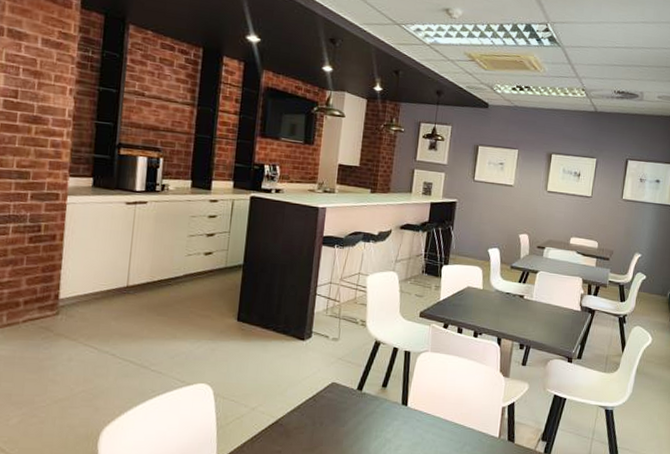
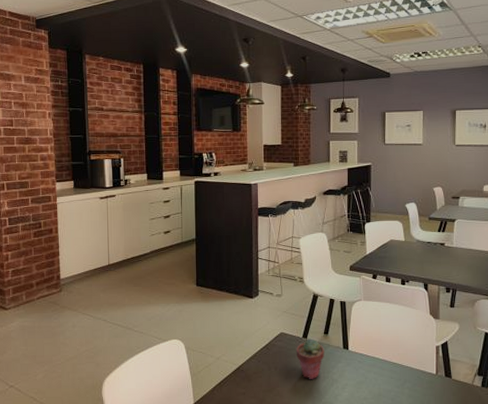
potted succulent: none [347,391,380,438] -> present [295,339,325,379]

